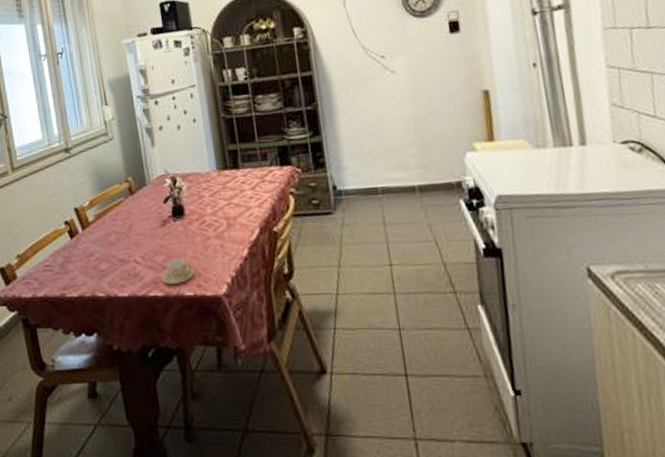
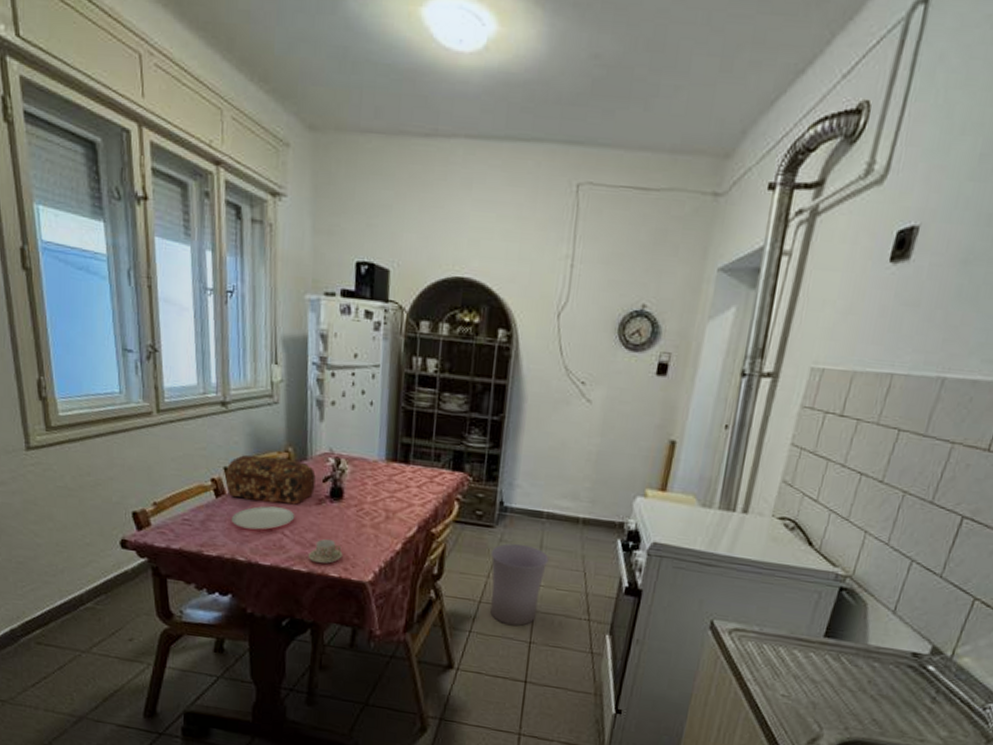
bread loaf: none [76,188,158,236] -> present [225,454,316,505]
plate: none [86,236,144,264] -> present [231,506,295,530]
waste bin: none [335,224,399,314] -> present [490,543,549,626]

